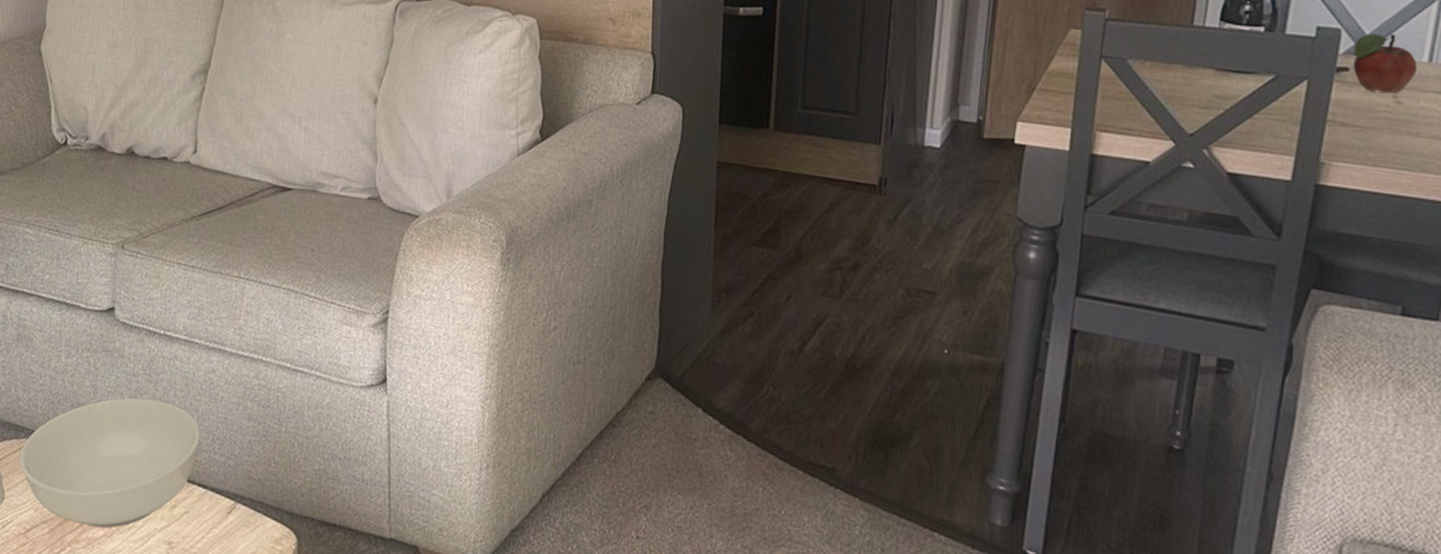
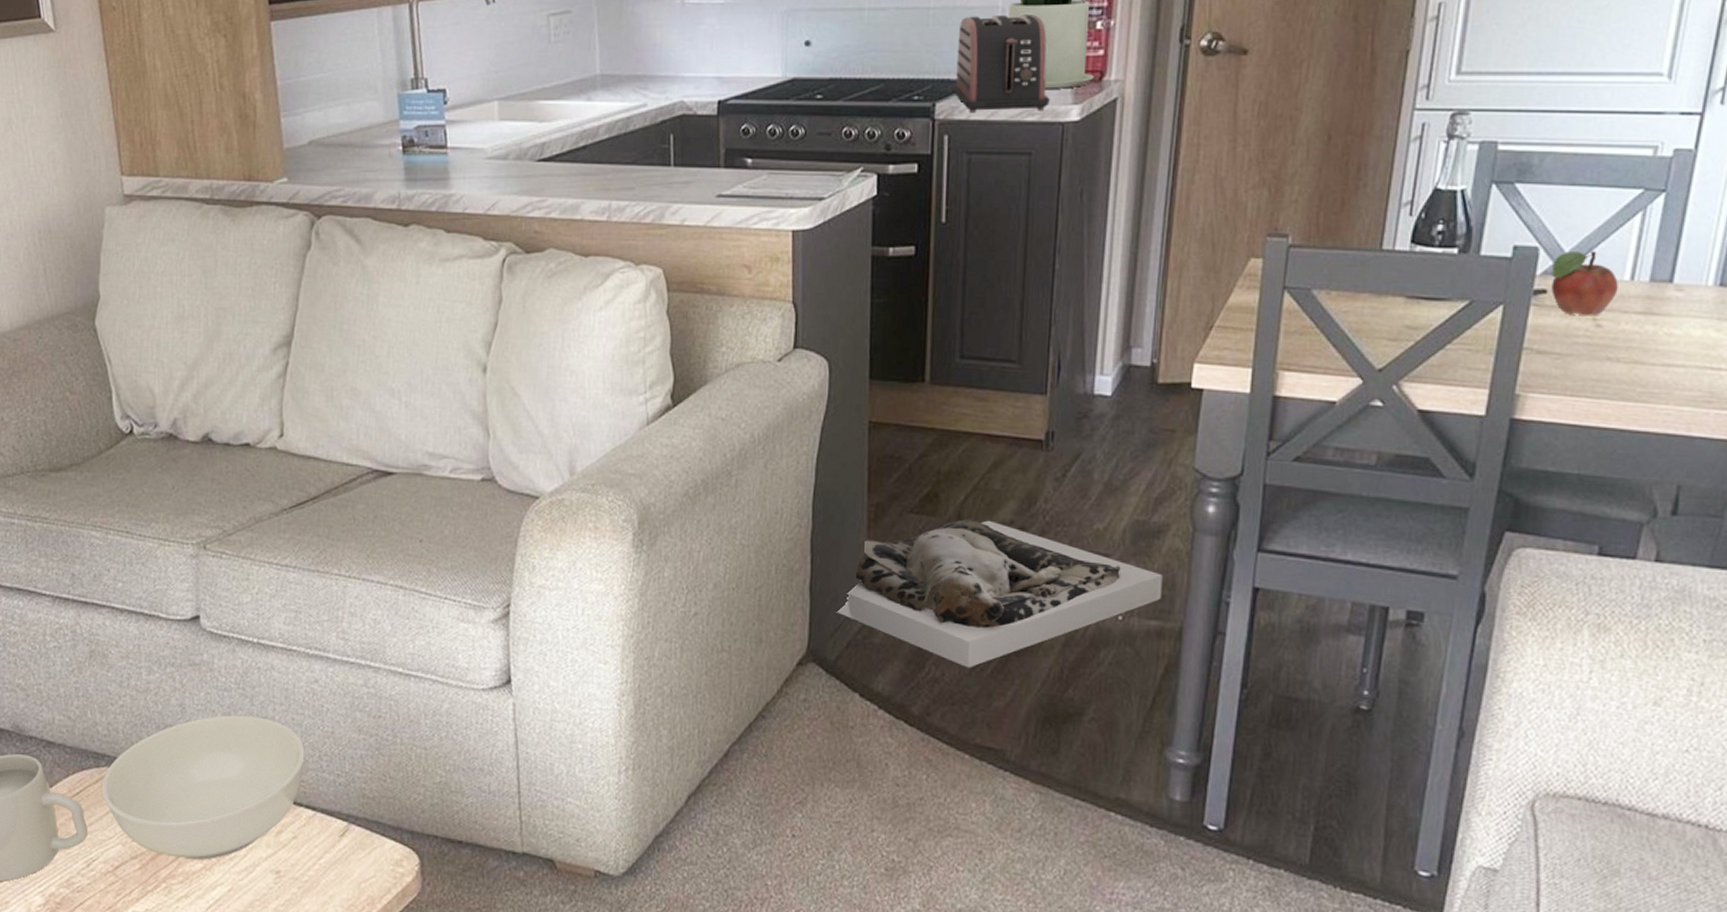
dog bed: none [682,253,986,391] -> present [835,518,1163,669]

